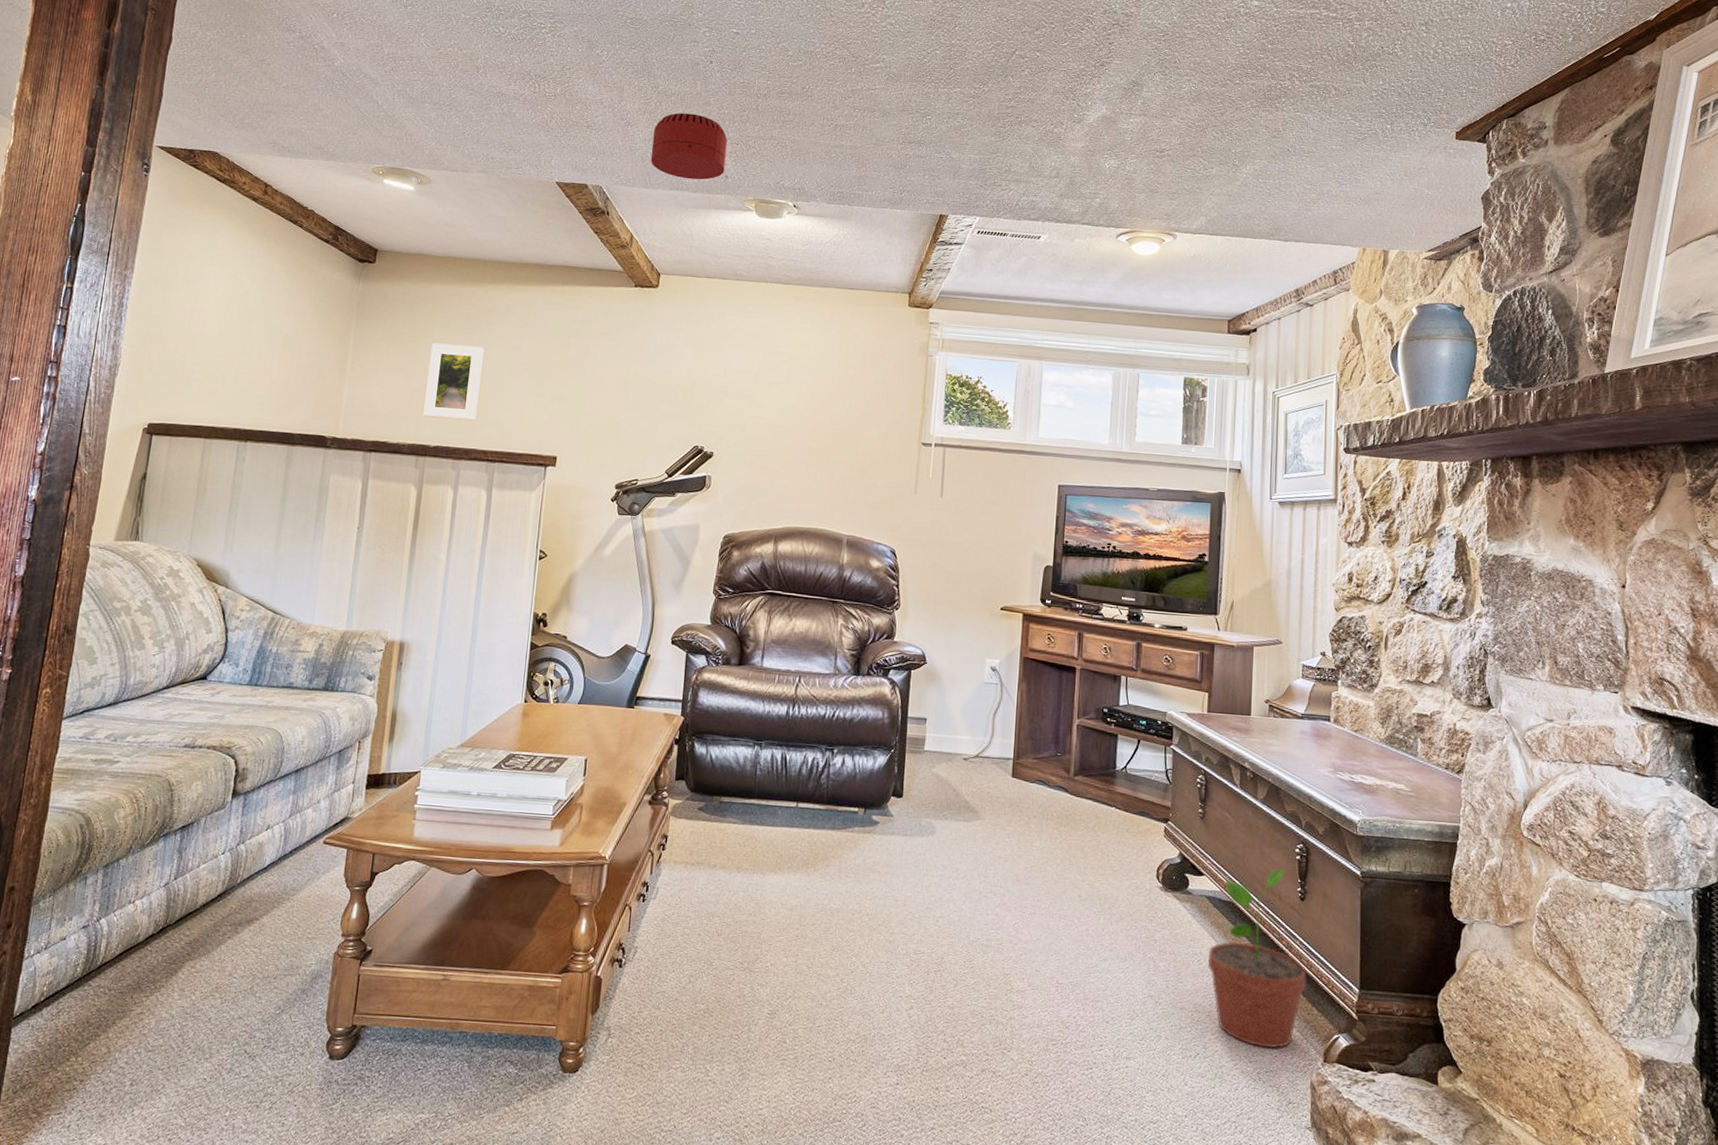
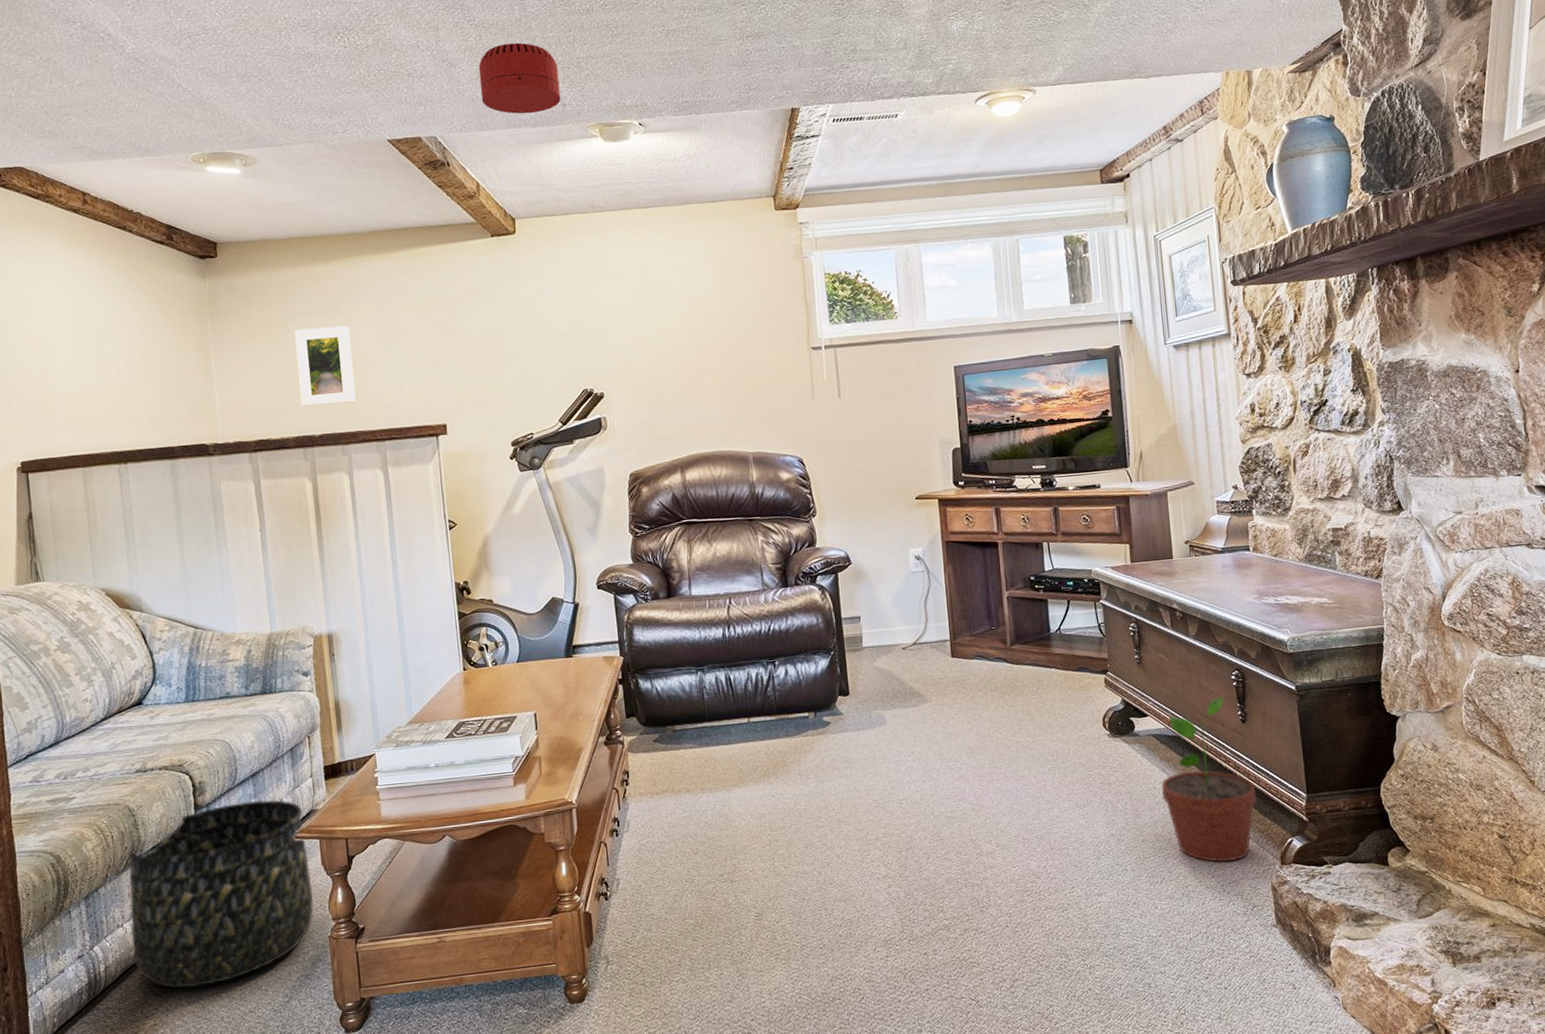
basket: none [137,796,337,982] -> present [128,799,314,988]

